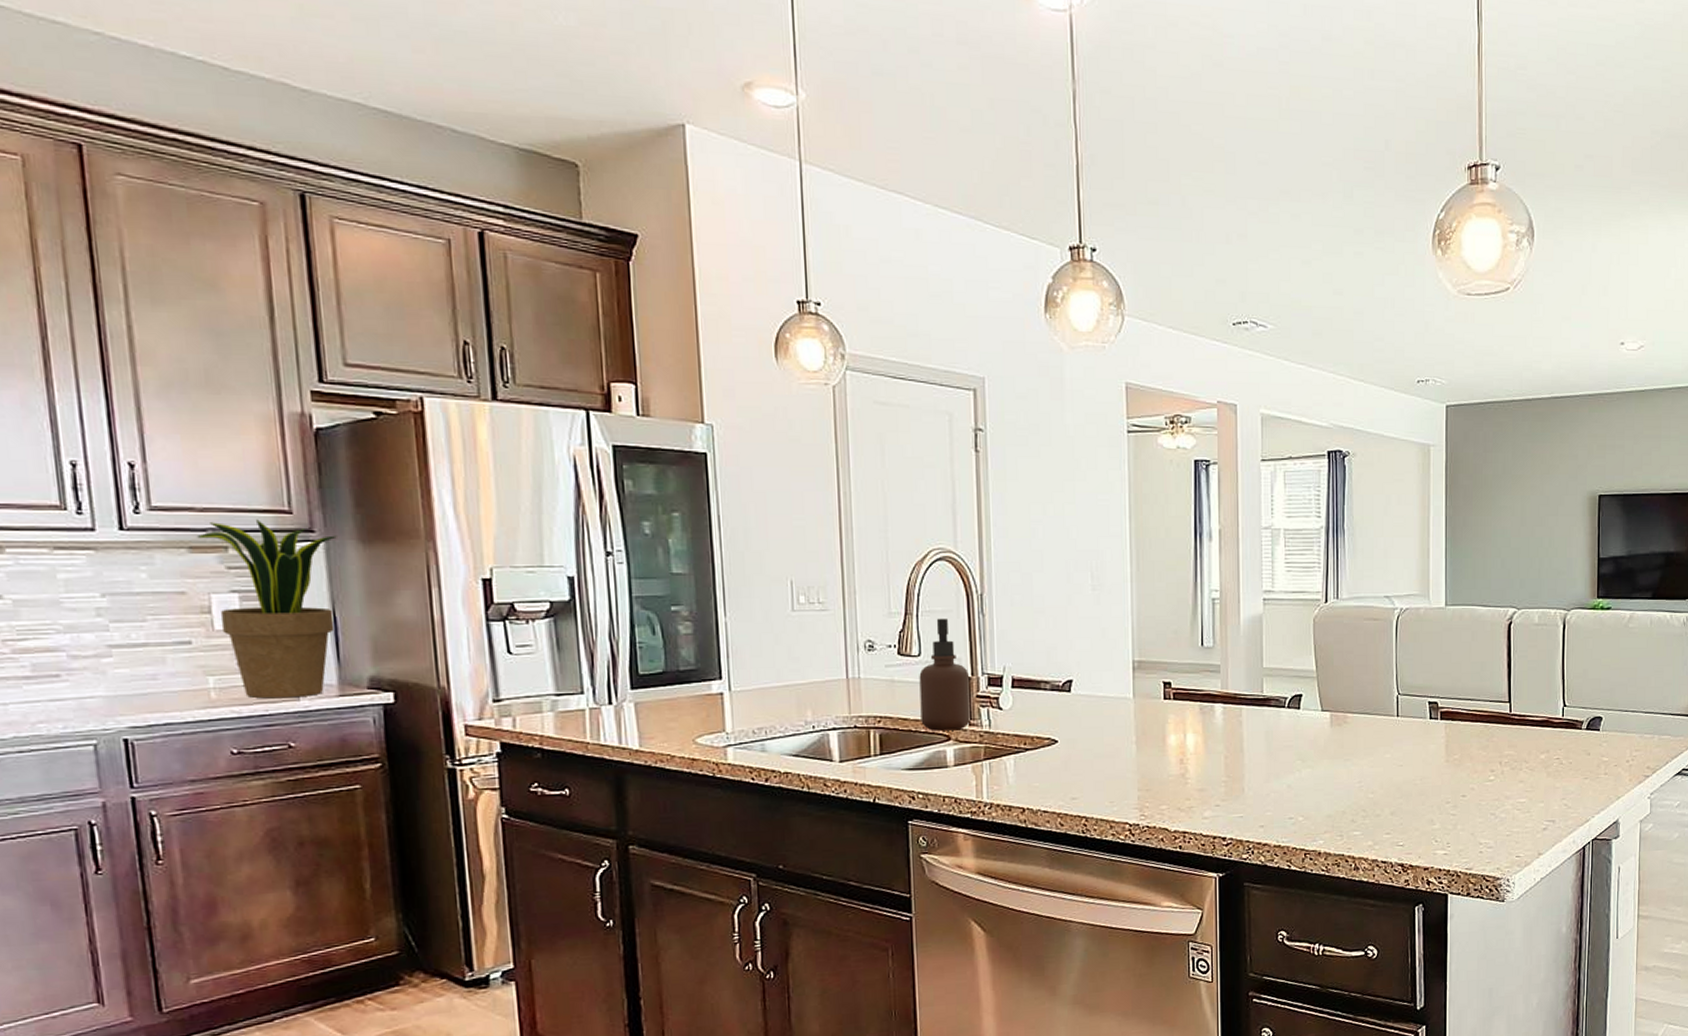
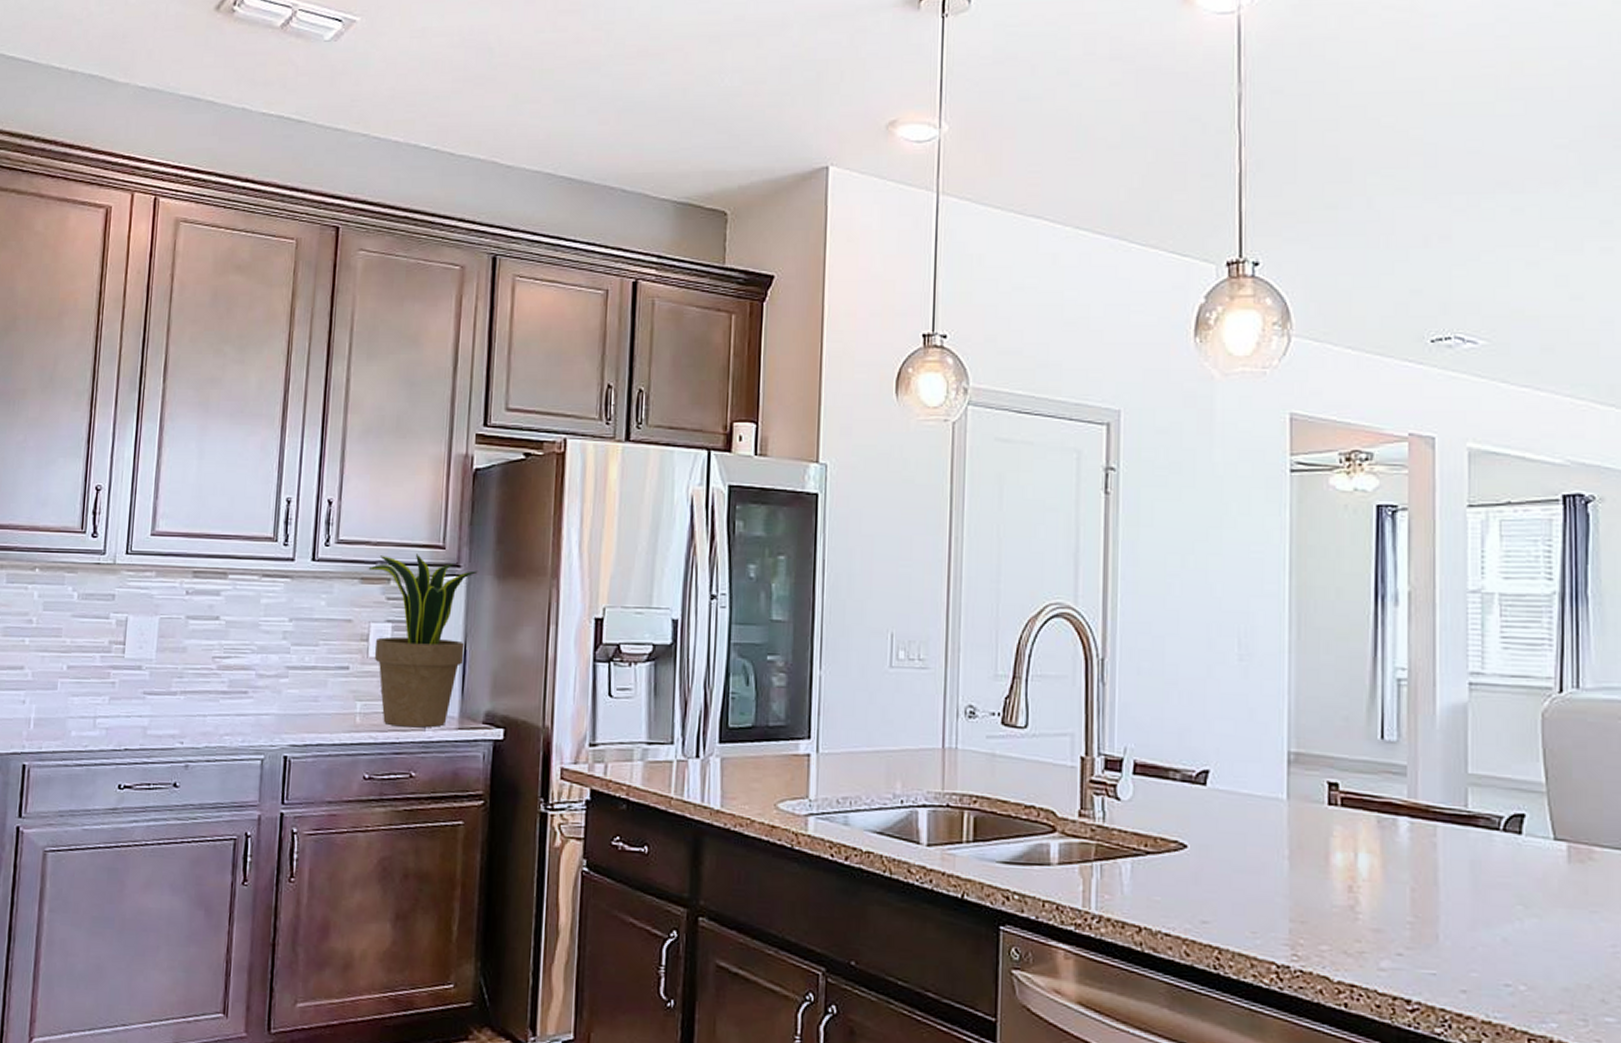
soap dispenser: present [919,618,970,731] -> none [1023,684,1084,821]

